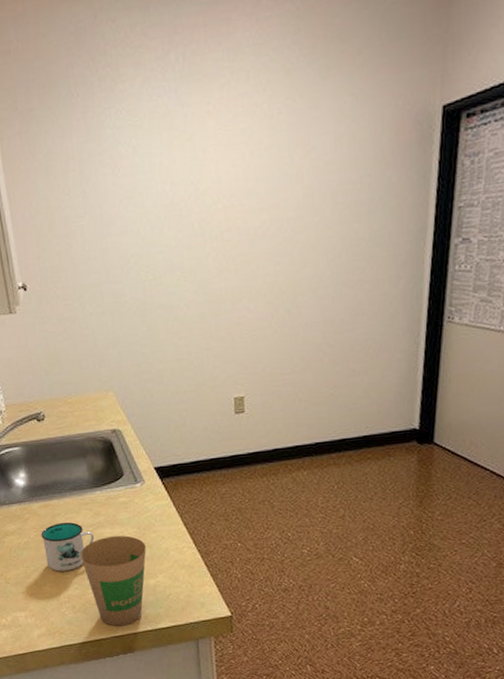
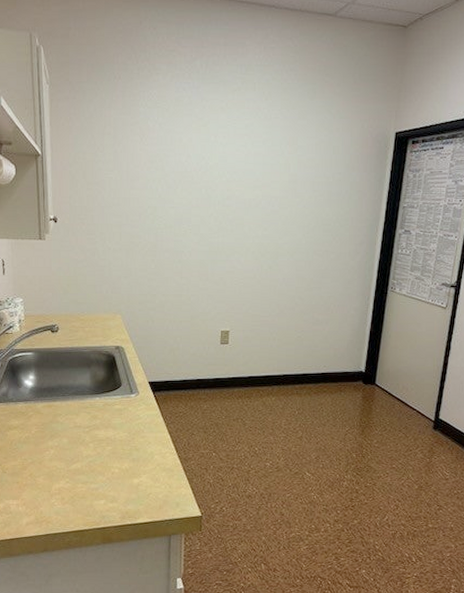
mug: present [41,522,95,571] -> none [41,422,90,466]
paper cup: present [80,535,146,626] -> none [75,438,134,519]

